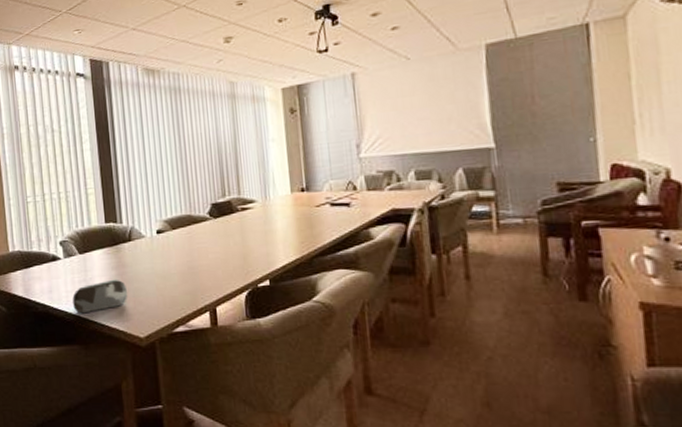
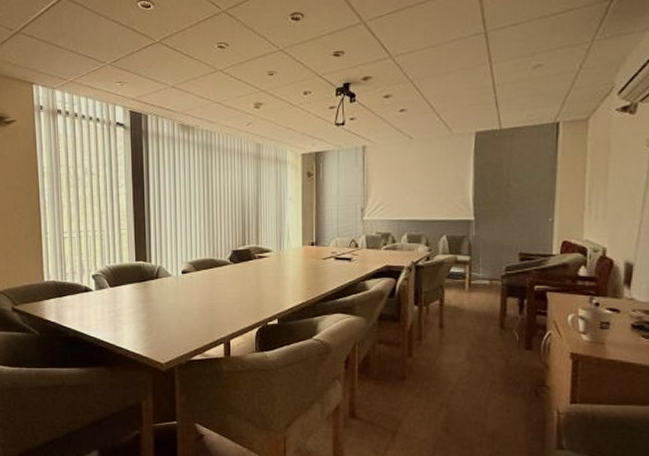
speaker: present [72,279,128,314] -> none [102,311,153,340]

